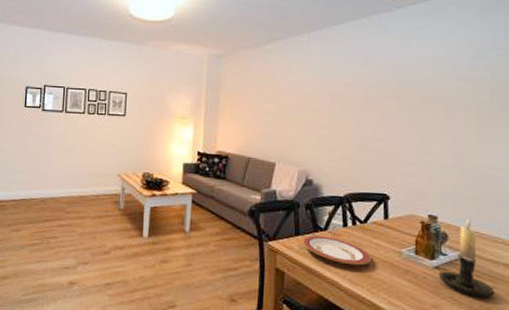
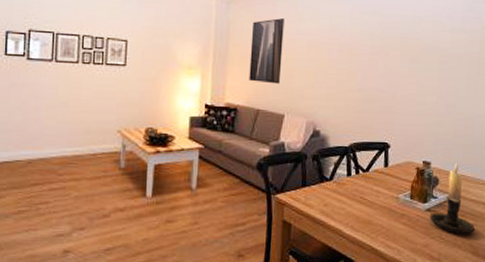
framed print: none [239,69,274,134] -> present [249,17,284,84]
plate: present [303,235,372,266] -> none [309,186,373,213]

